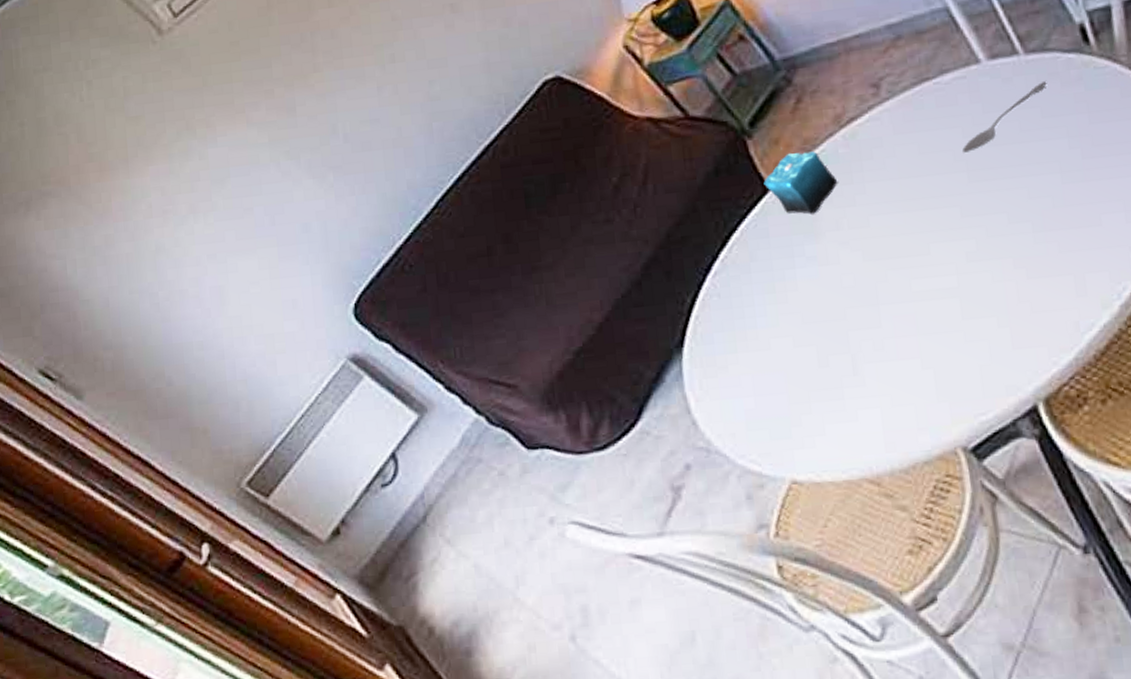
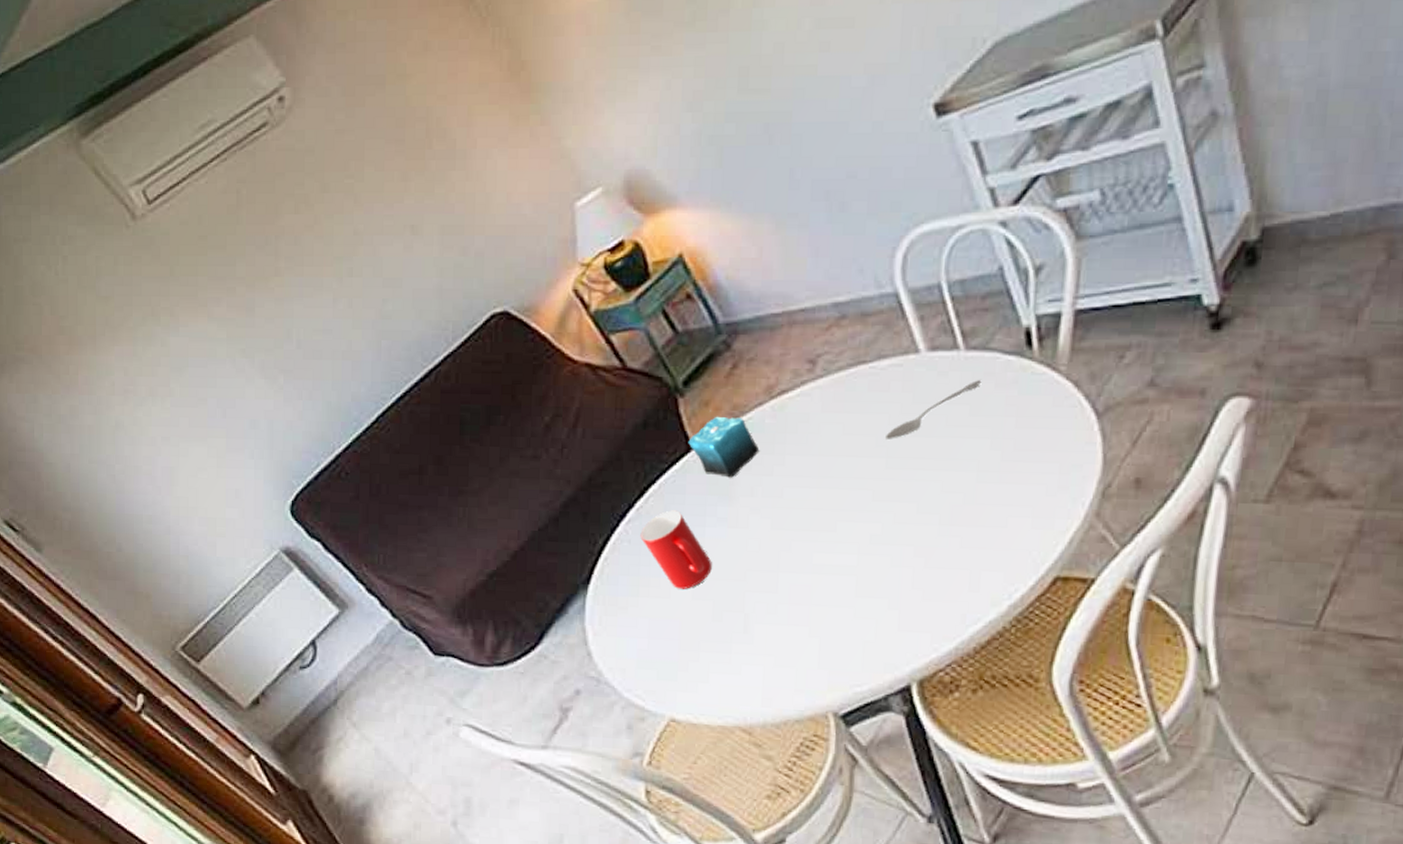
cup: none [729,255,809,339] -> present [640,510,712,589]

